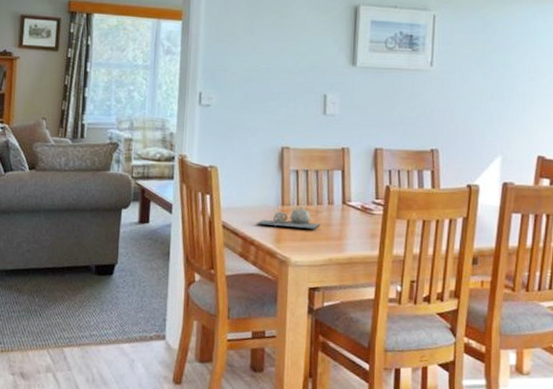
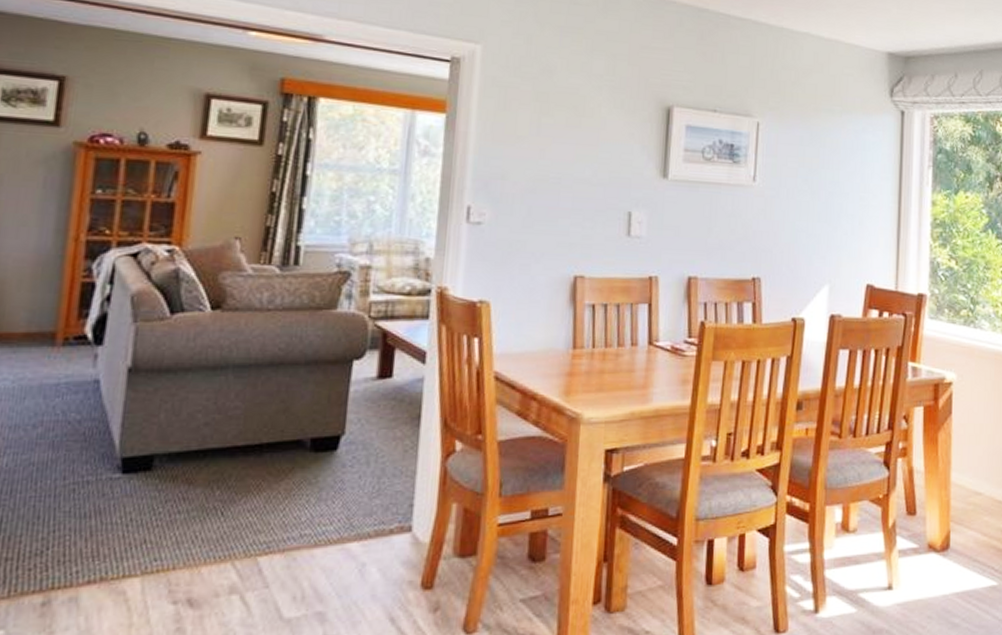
teapot: present [257,206,321,229] -> none [540,348,621,377]

